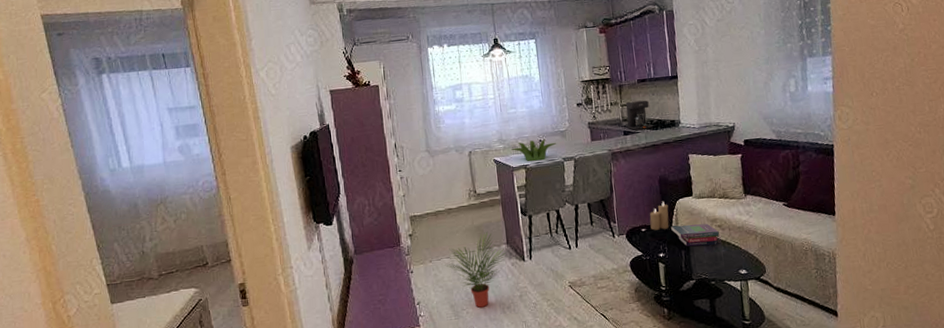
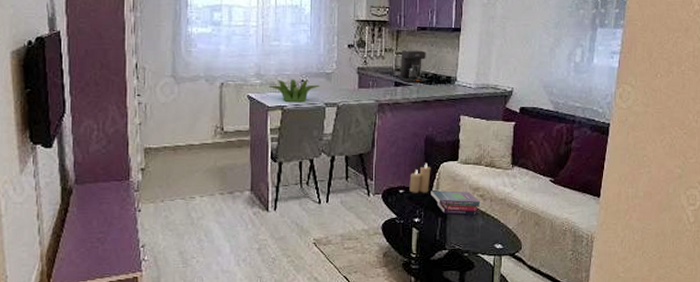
potted plant: present [445,232,507,308] -> none [178,175,249,257]

